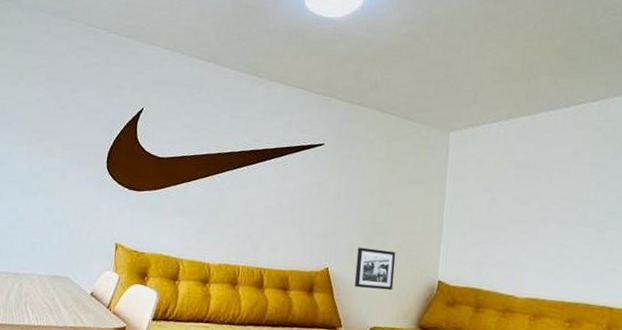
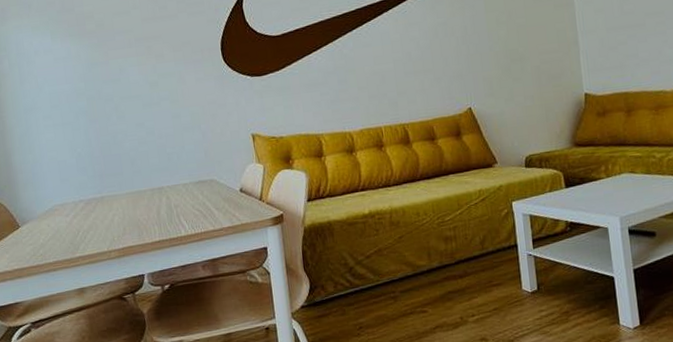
picture frame: present [354,247,396,291] -> none [496,74,540,121]

